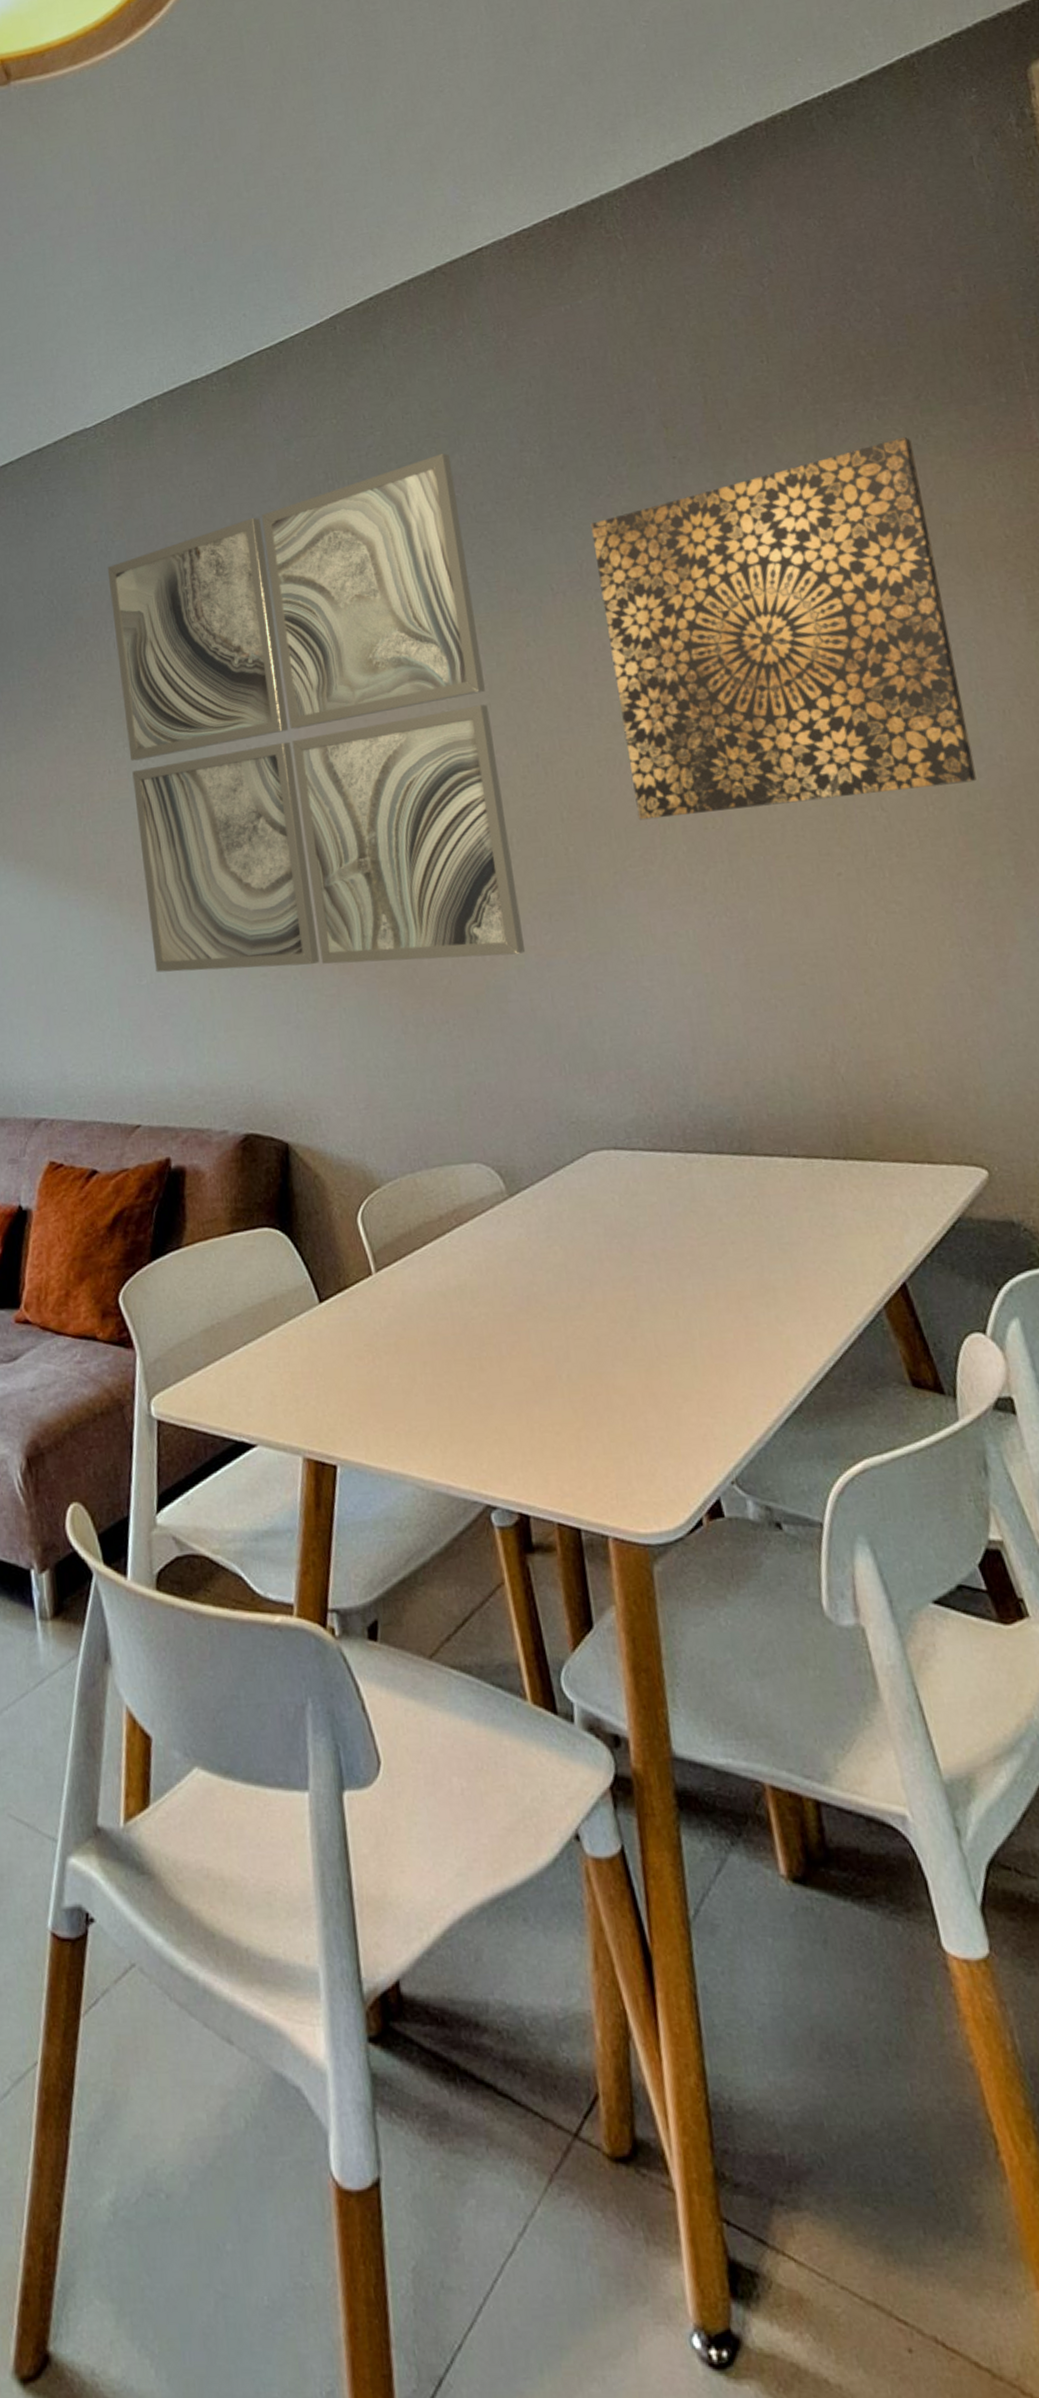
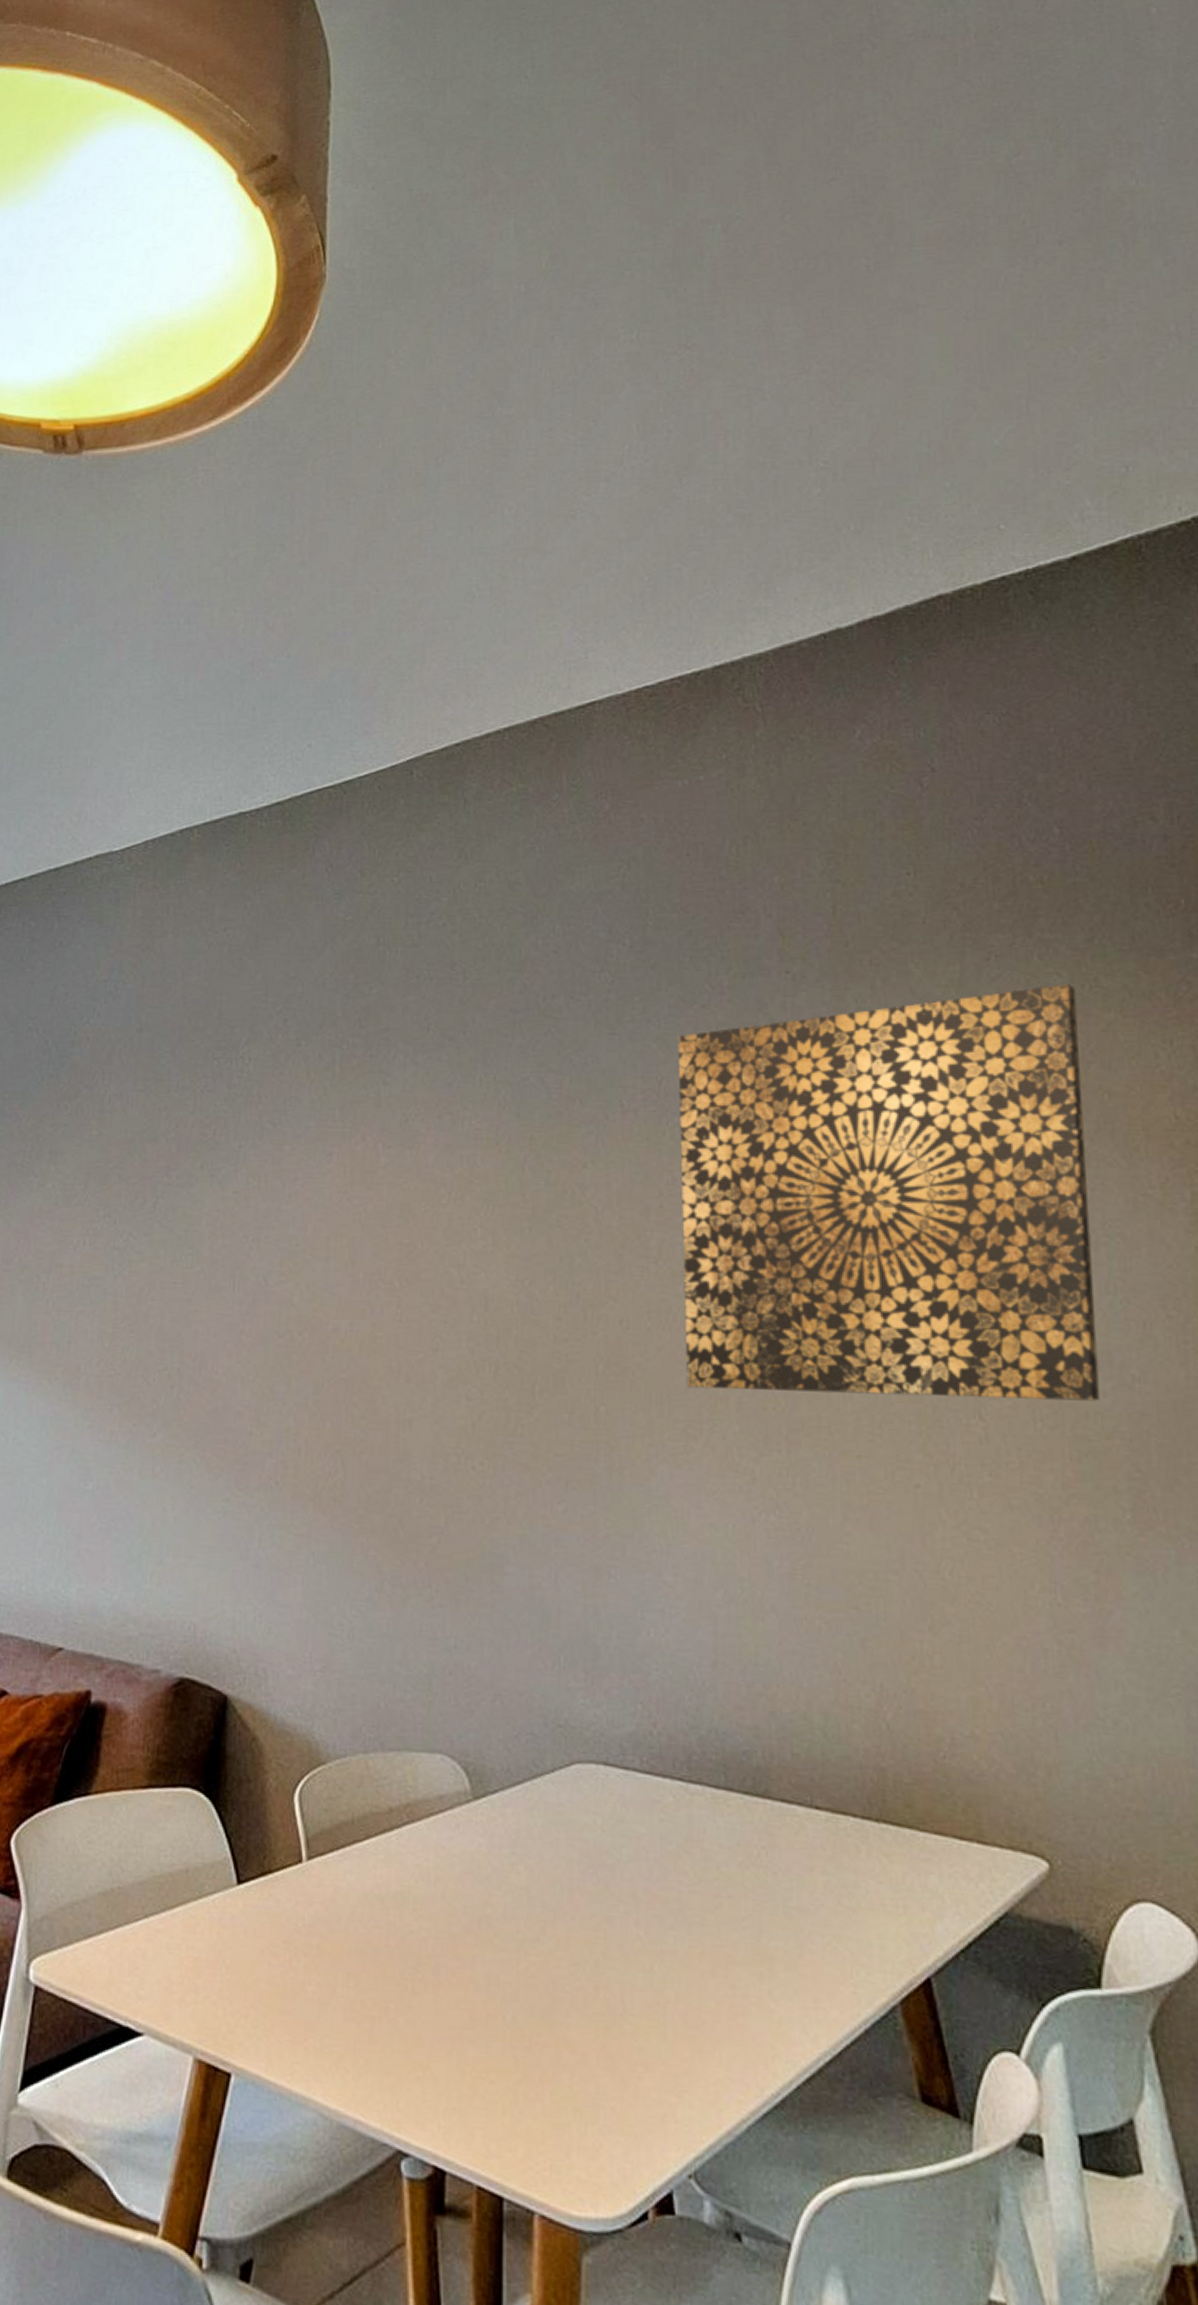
wall art: present [107,453,526,973] -> none [105,933,533,1521]

